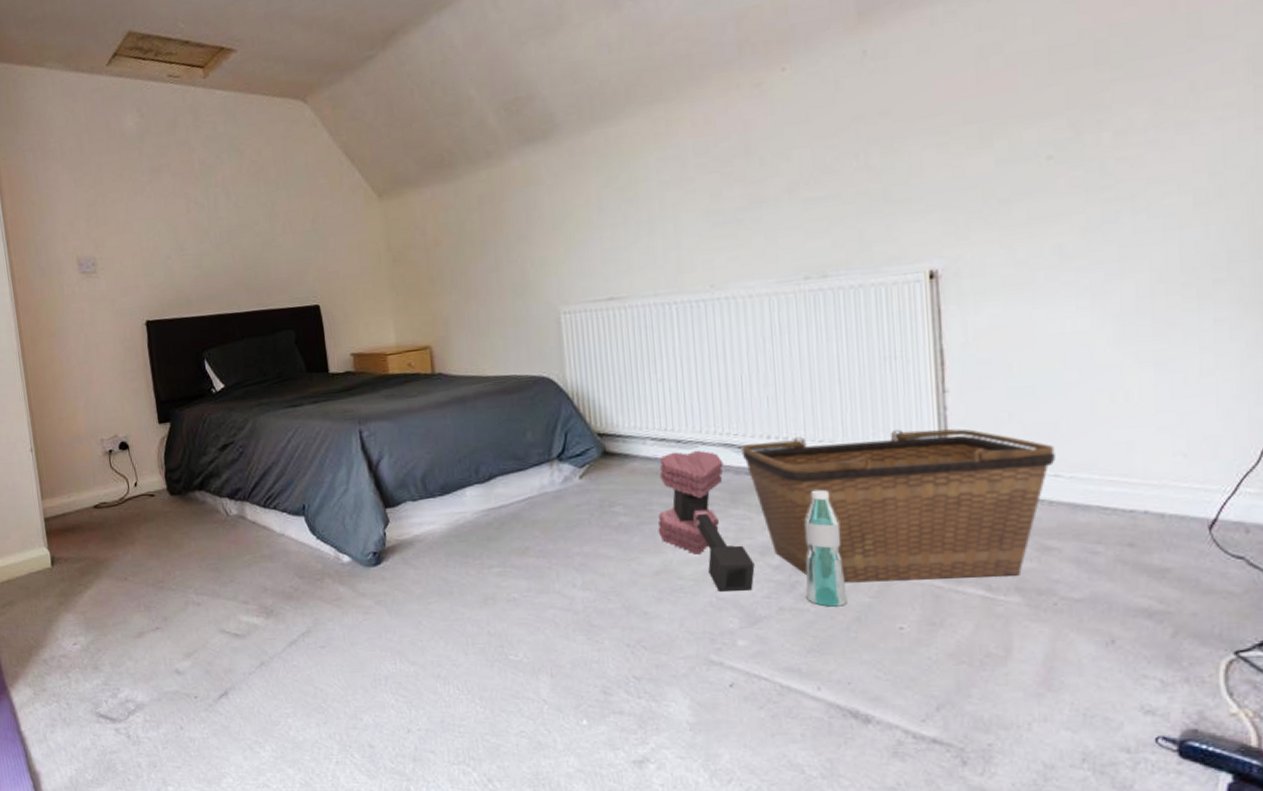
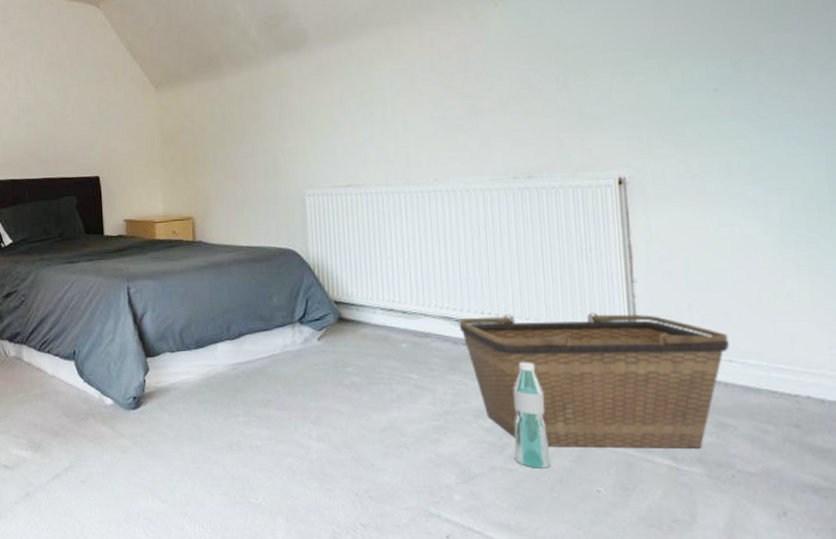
dumbbells: present [658,450,755,592] -> none [385,321,470,449]

